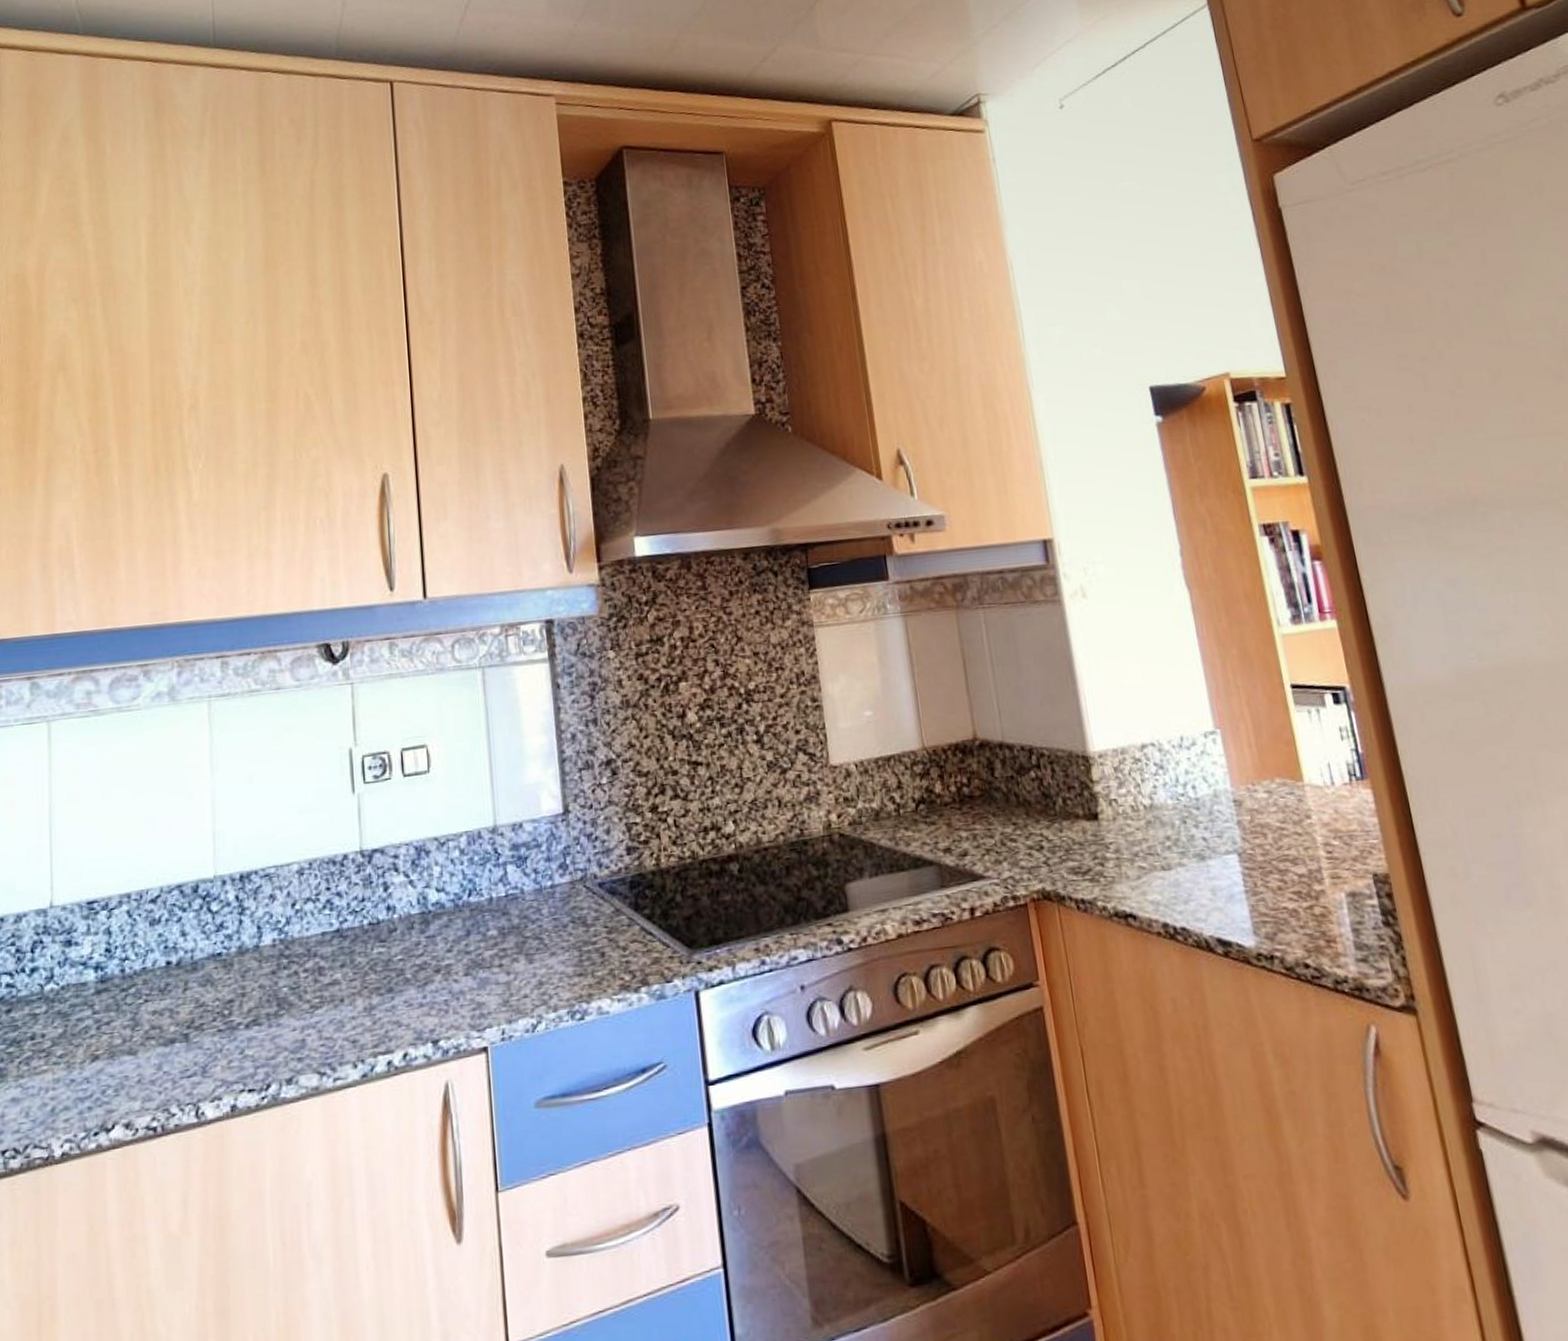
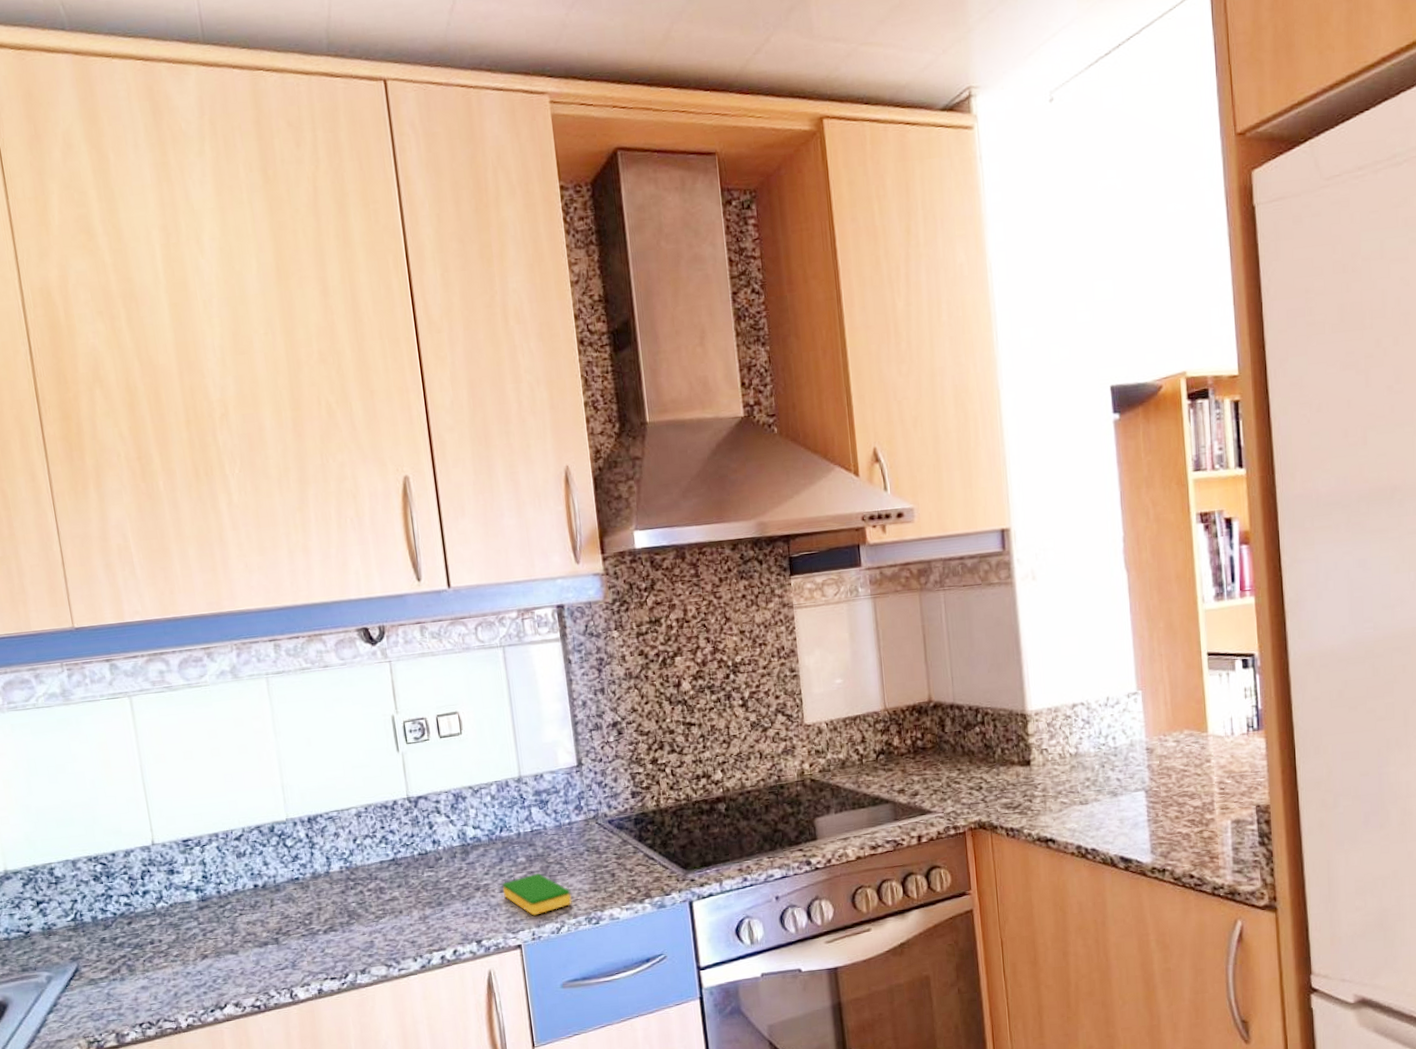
dish sponge: none [467,950,552,1008] -> present [502,872,572,916]

